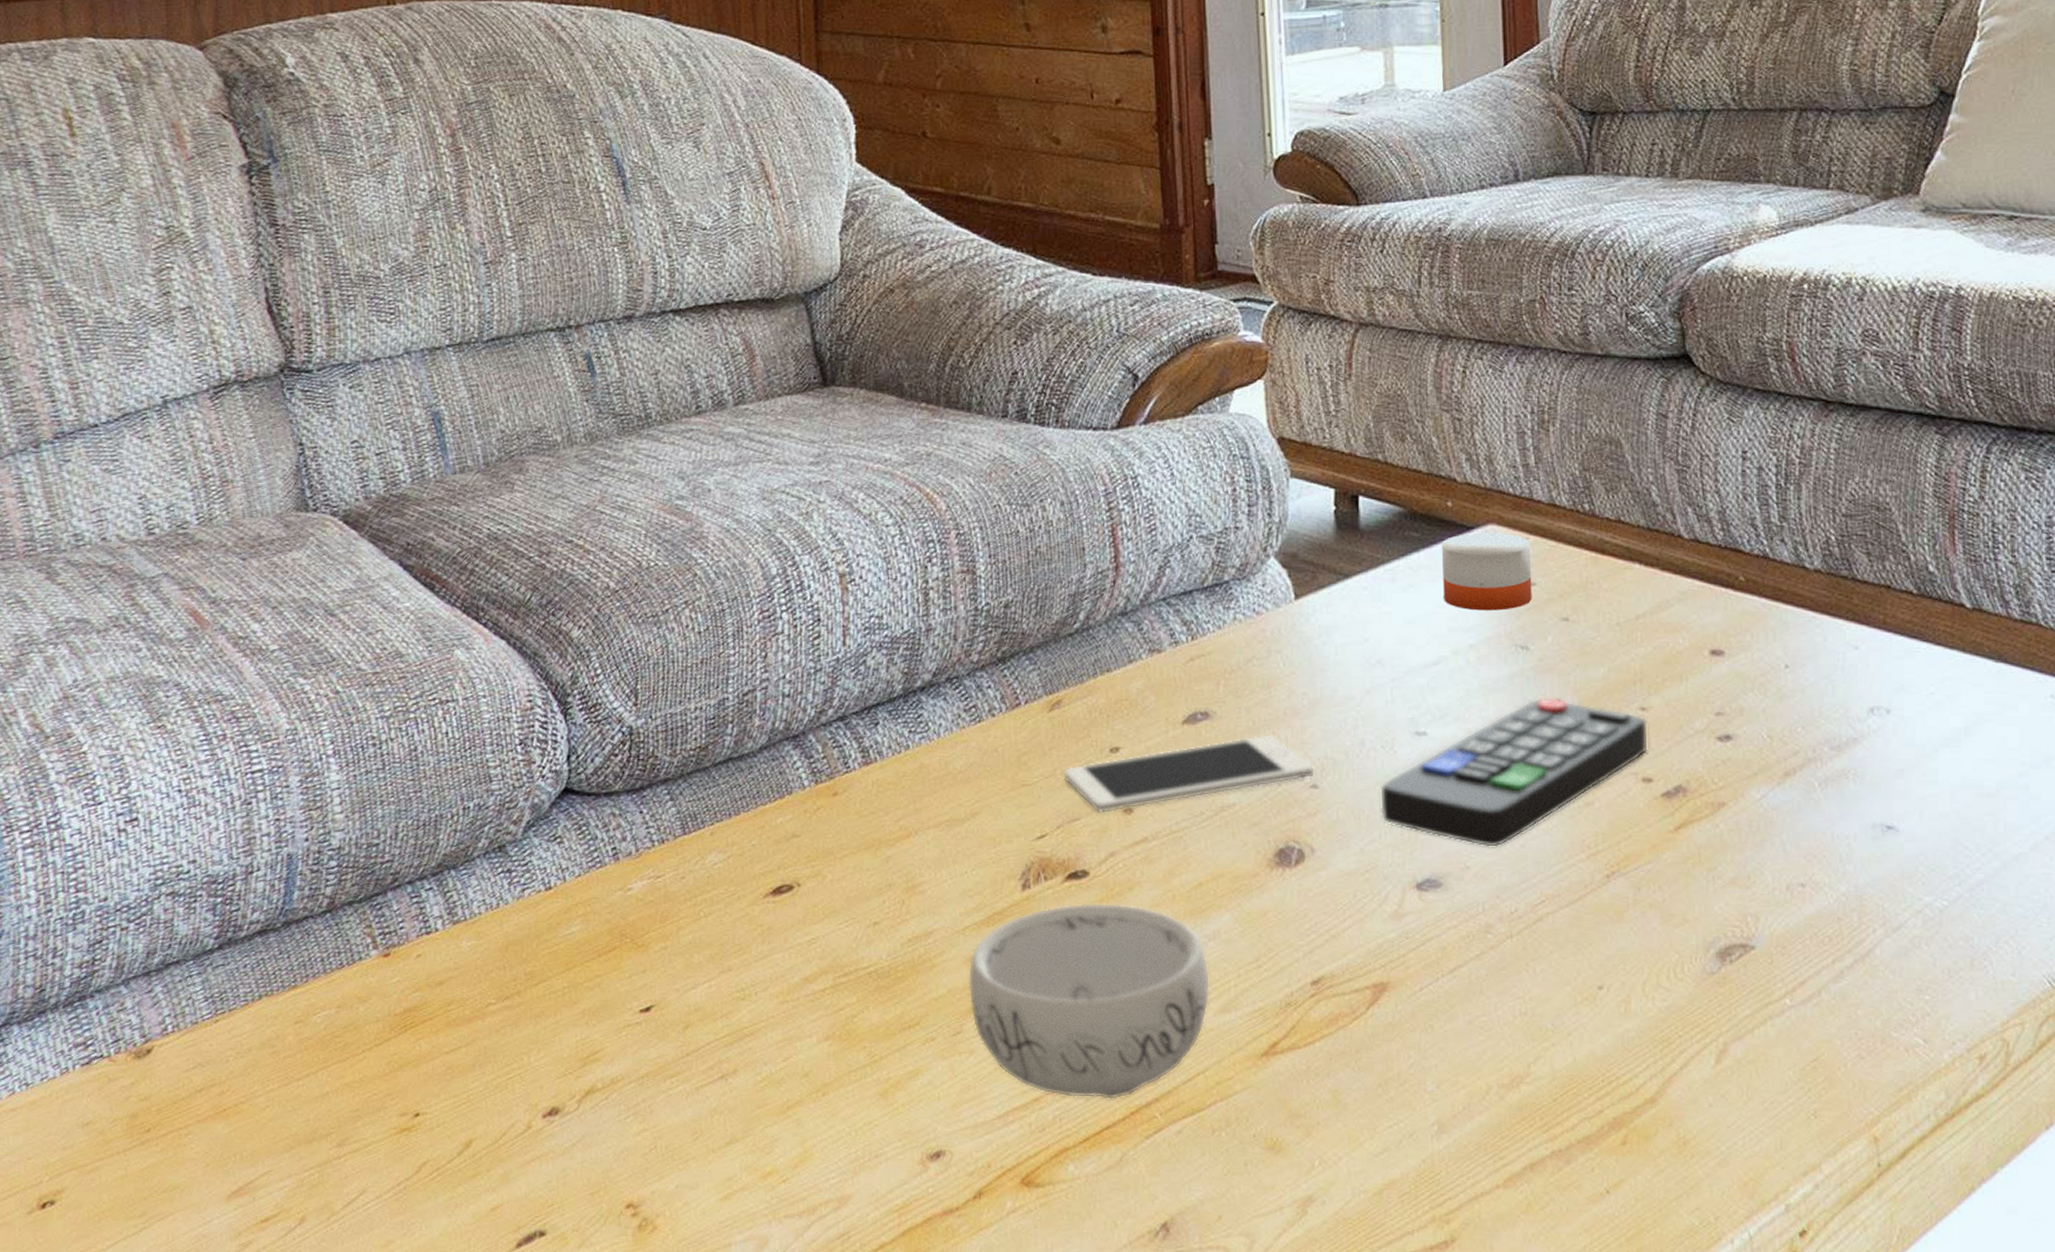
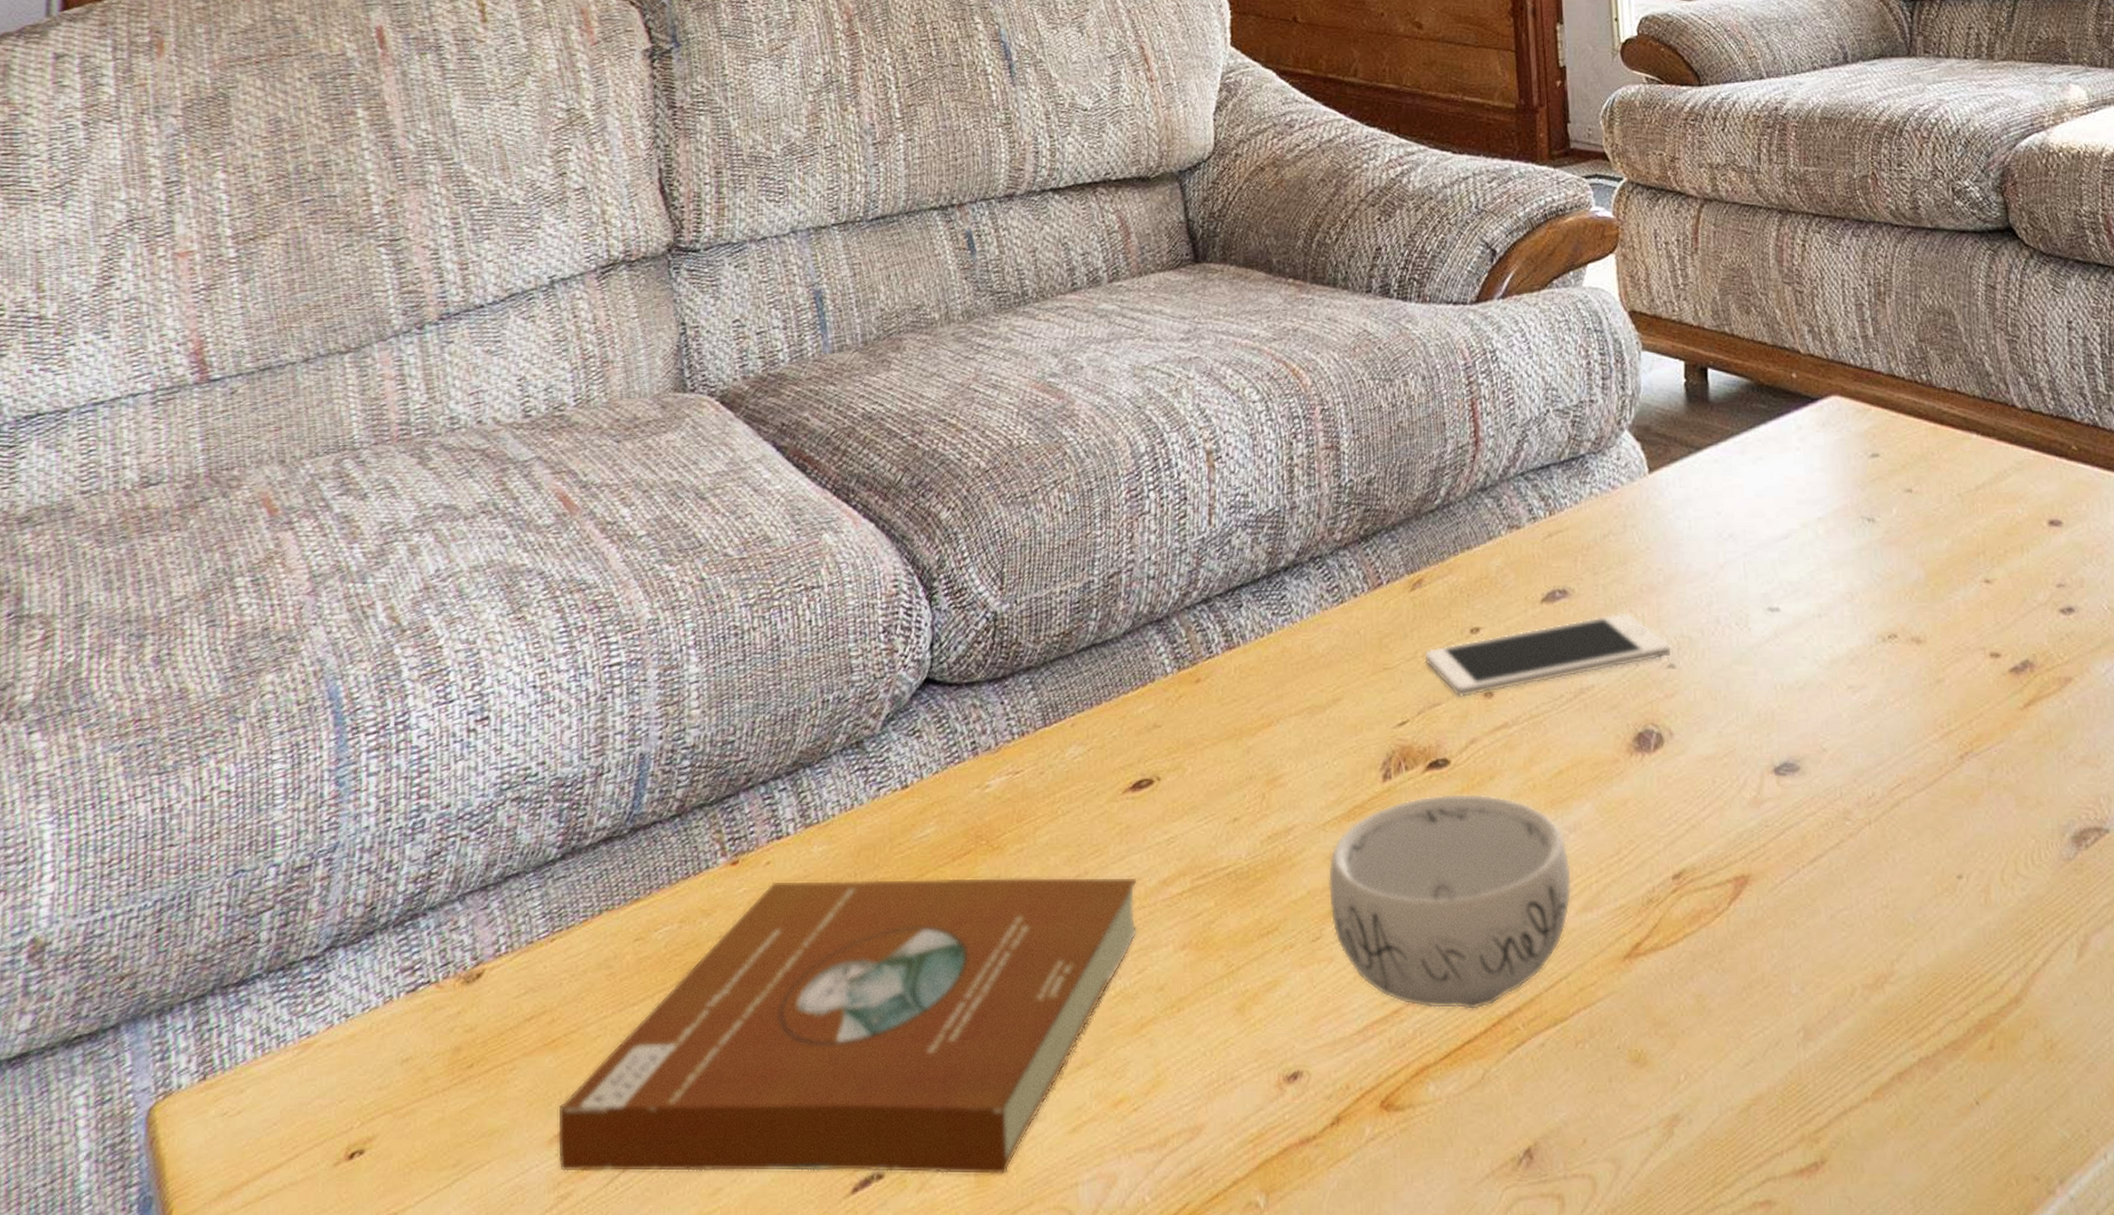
book: none [233,971,782,1235] -> present [557,876,1138,1175]
remote control: present [1380,697,1649,847] -> none [1736,571,1995,728]
candle: present [1441,524,1532,611] -> none [1787,395,1876,483]

